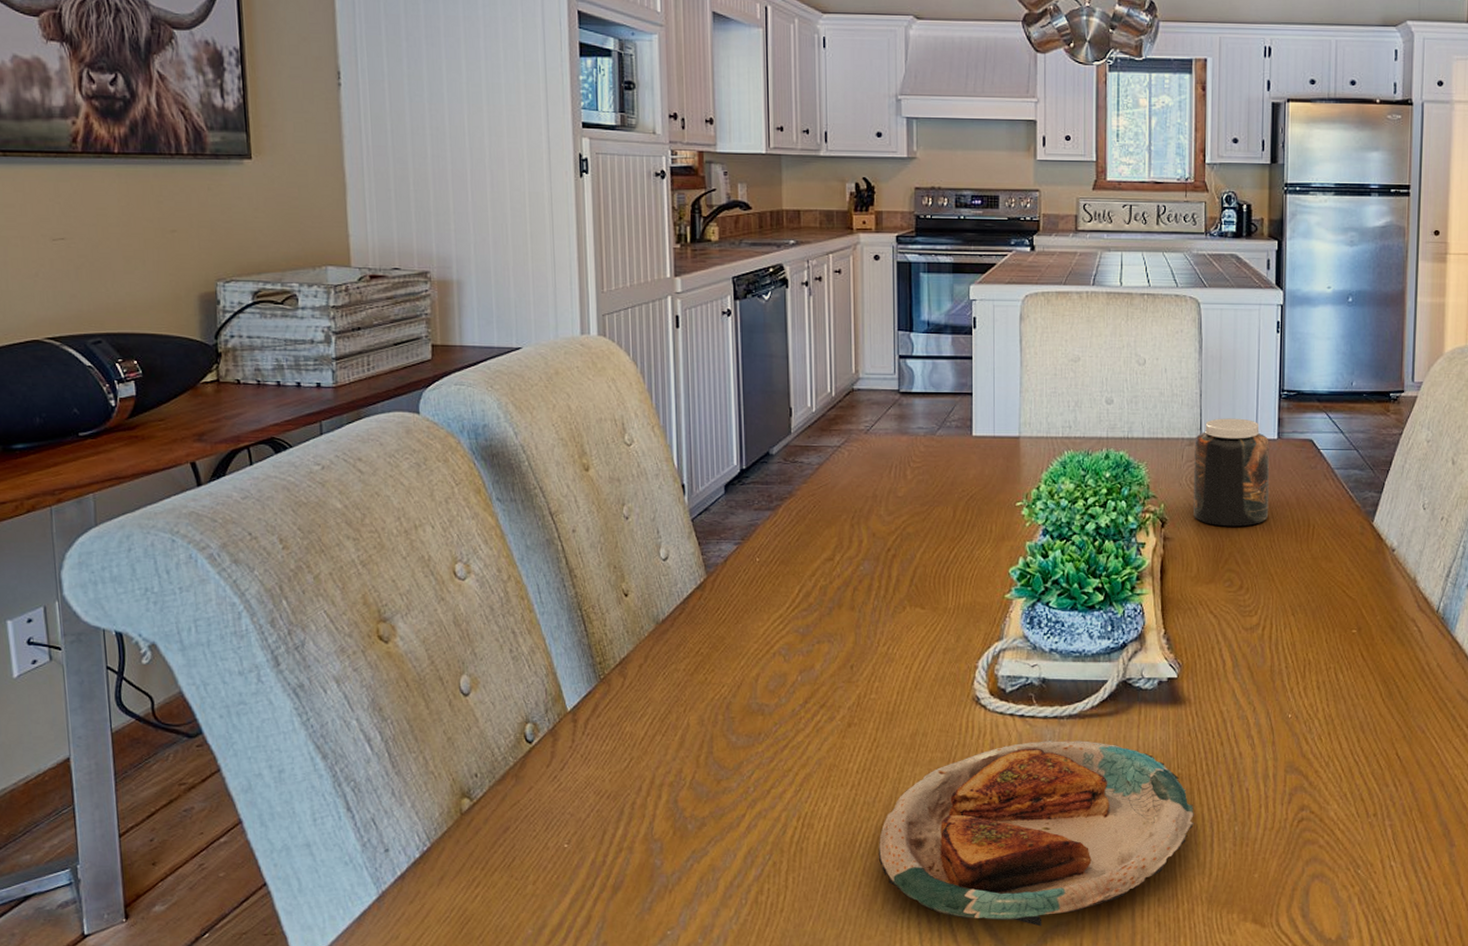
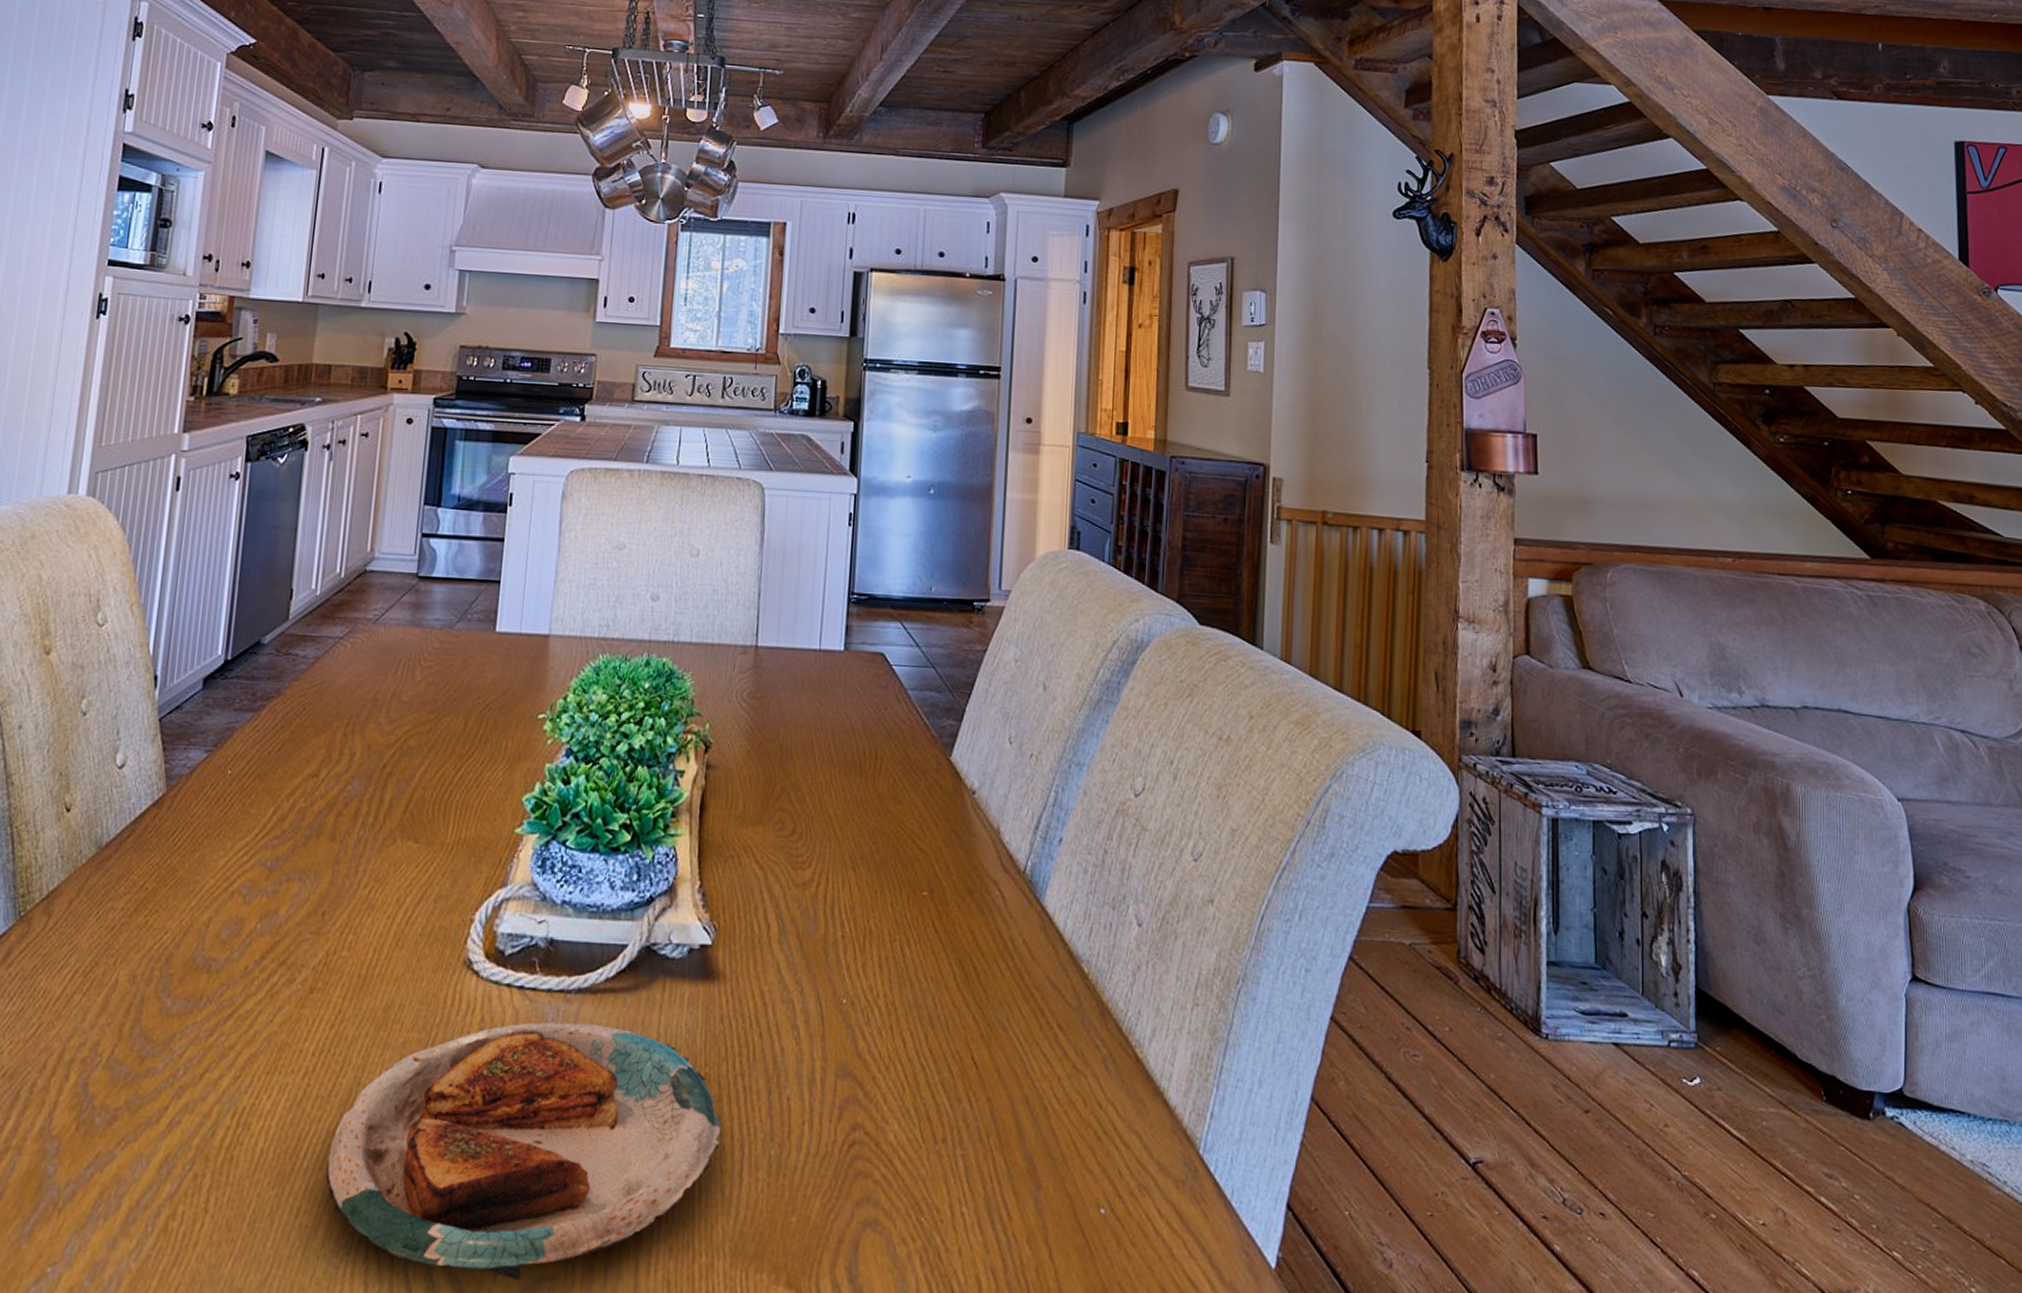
jar: present [1193,418,1270,527] -> none [742,623,835,756]

